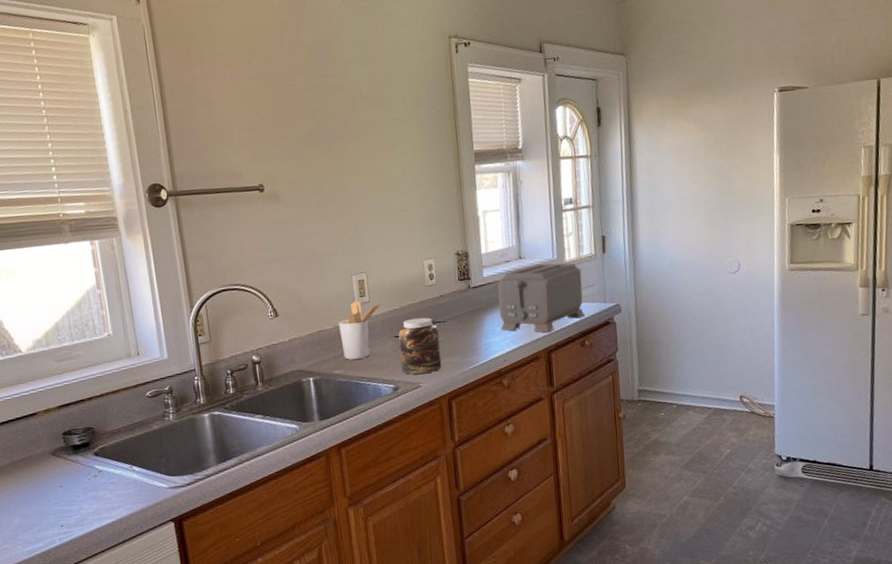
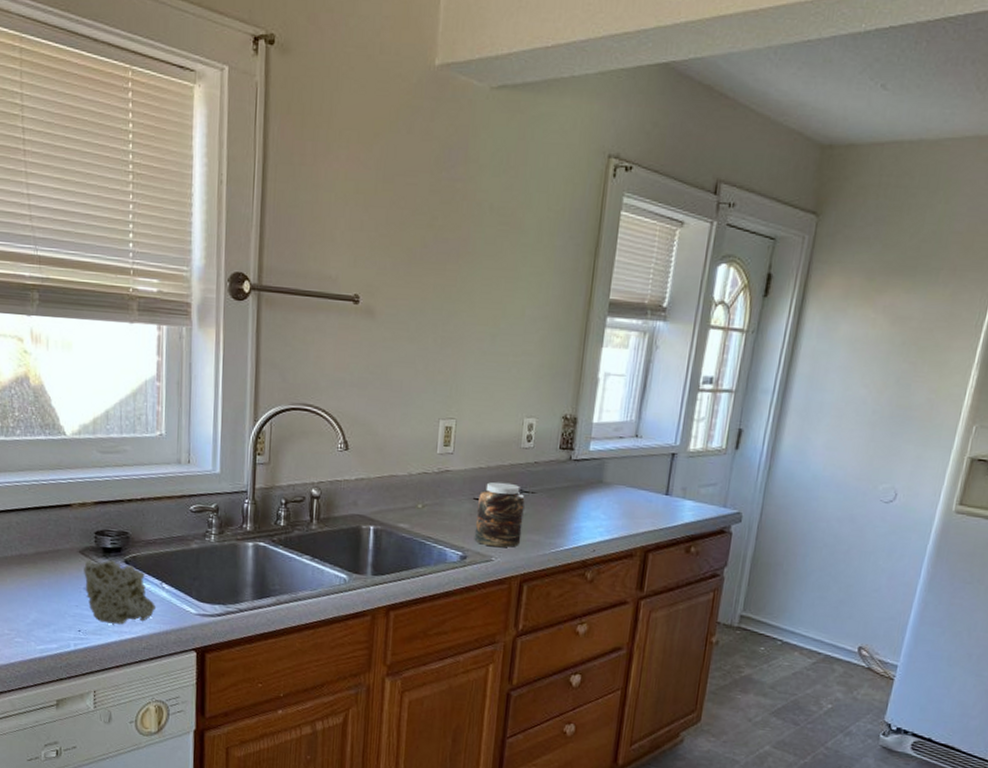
sponge: none [57,455,131,514] -> present [84,559,157,625]
utensil holder: present [339,300,382,360] -> none [412,449,467,516]
toaster: present [497,263,585,333] -> none [596,447,705,529]

